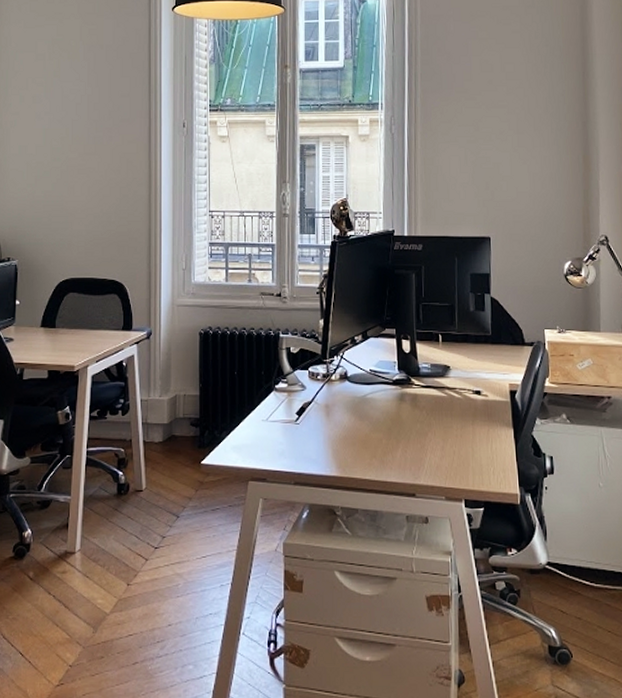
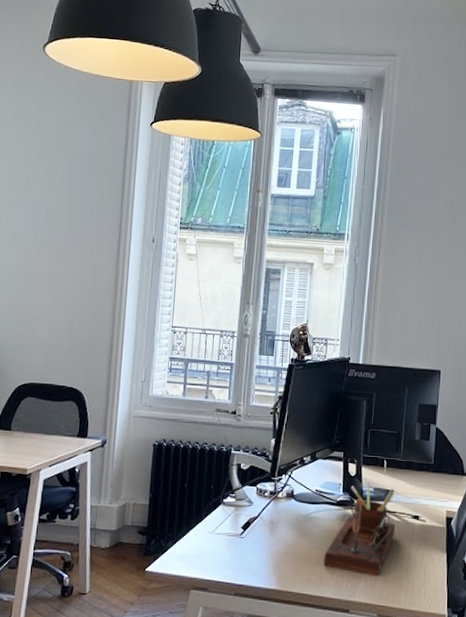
desk organizer: none [384,359,457,457] -> present [323,482,396,577]

